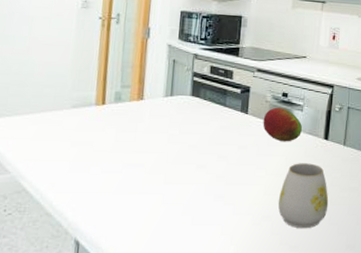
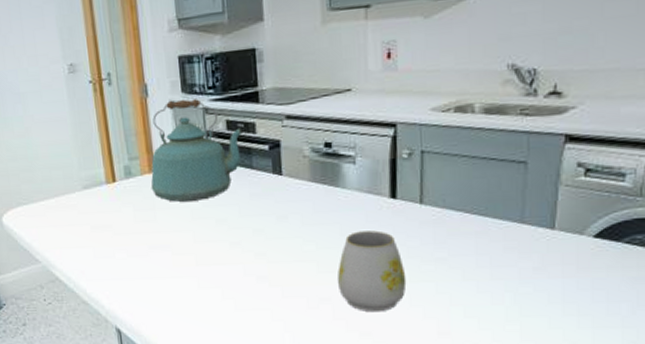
kettle: none [136,43,223,128] -> present [150,99,243,202]
fruit: present [263,107,302,142] -> none [303,162,357,207]

